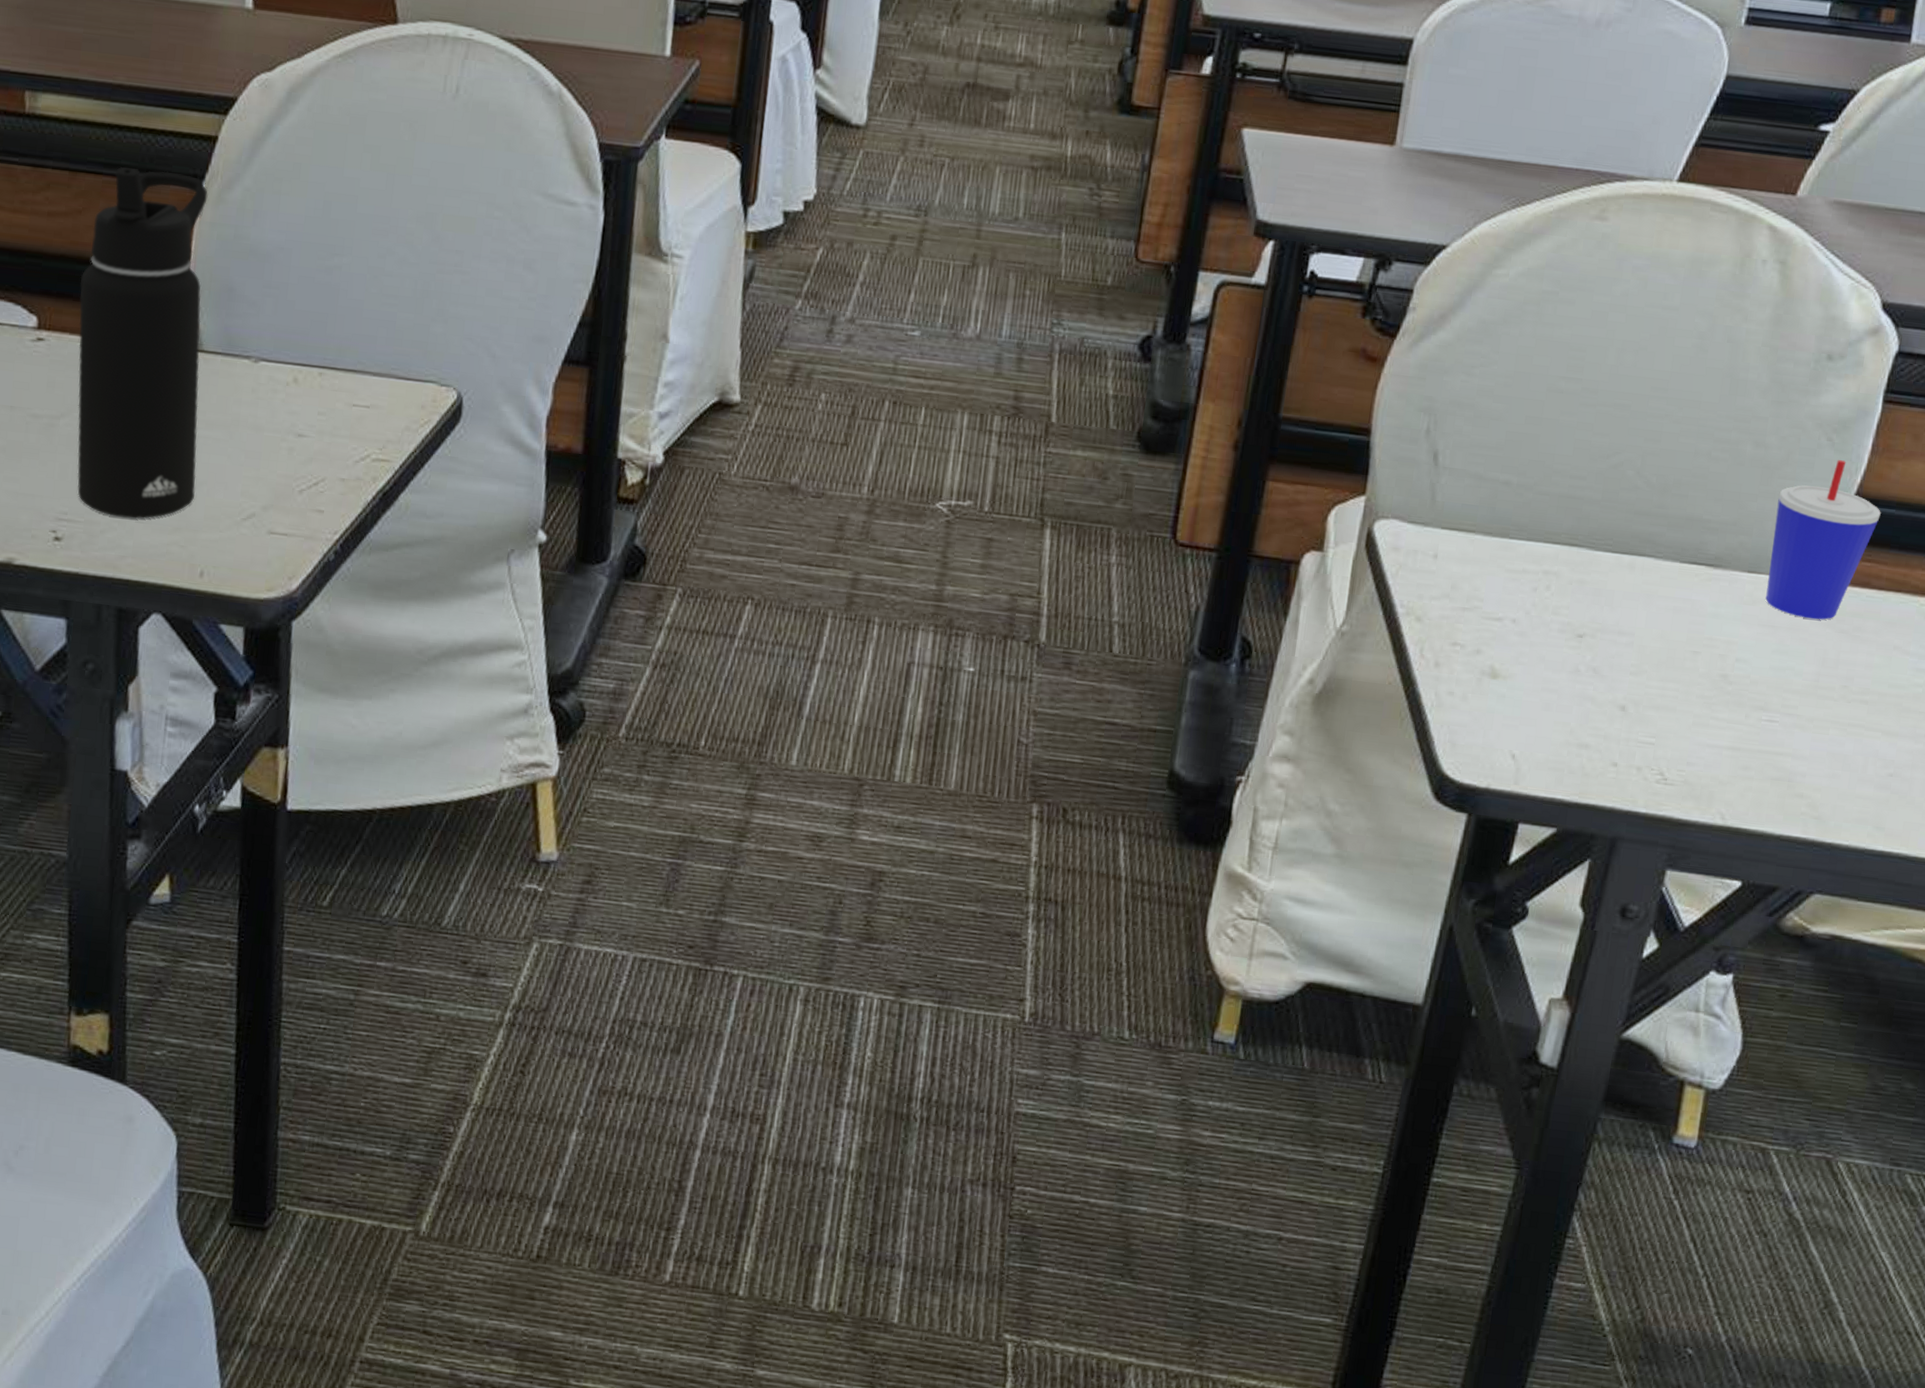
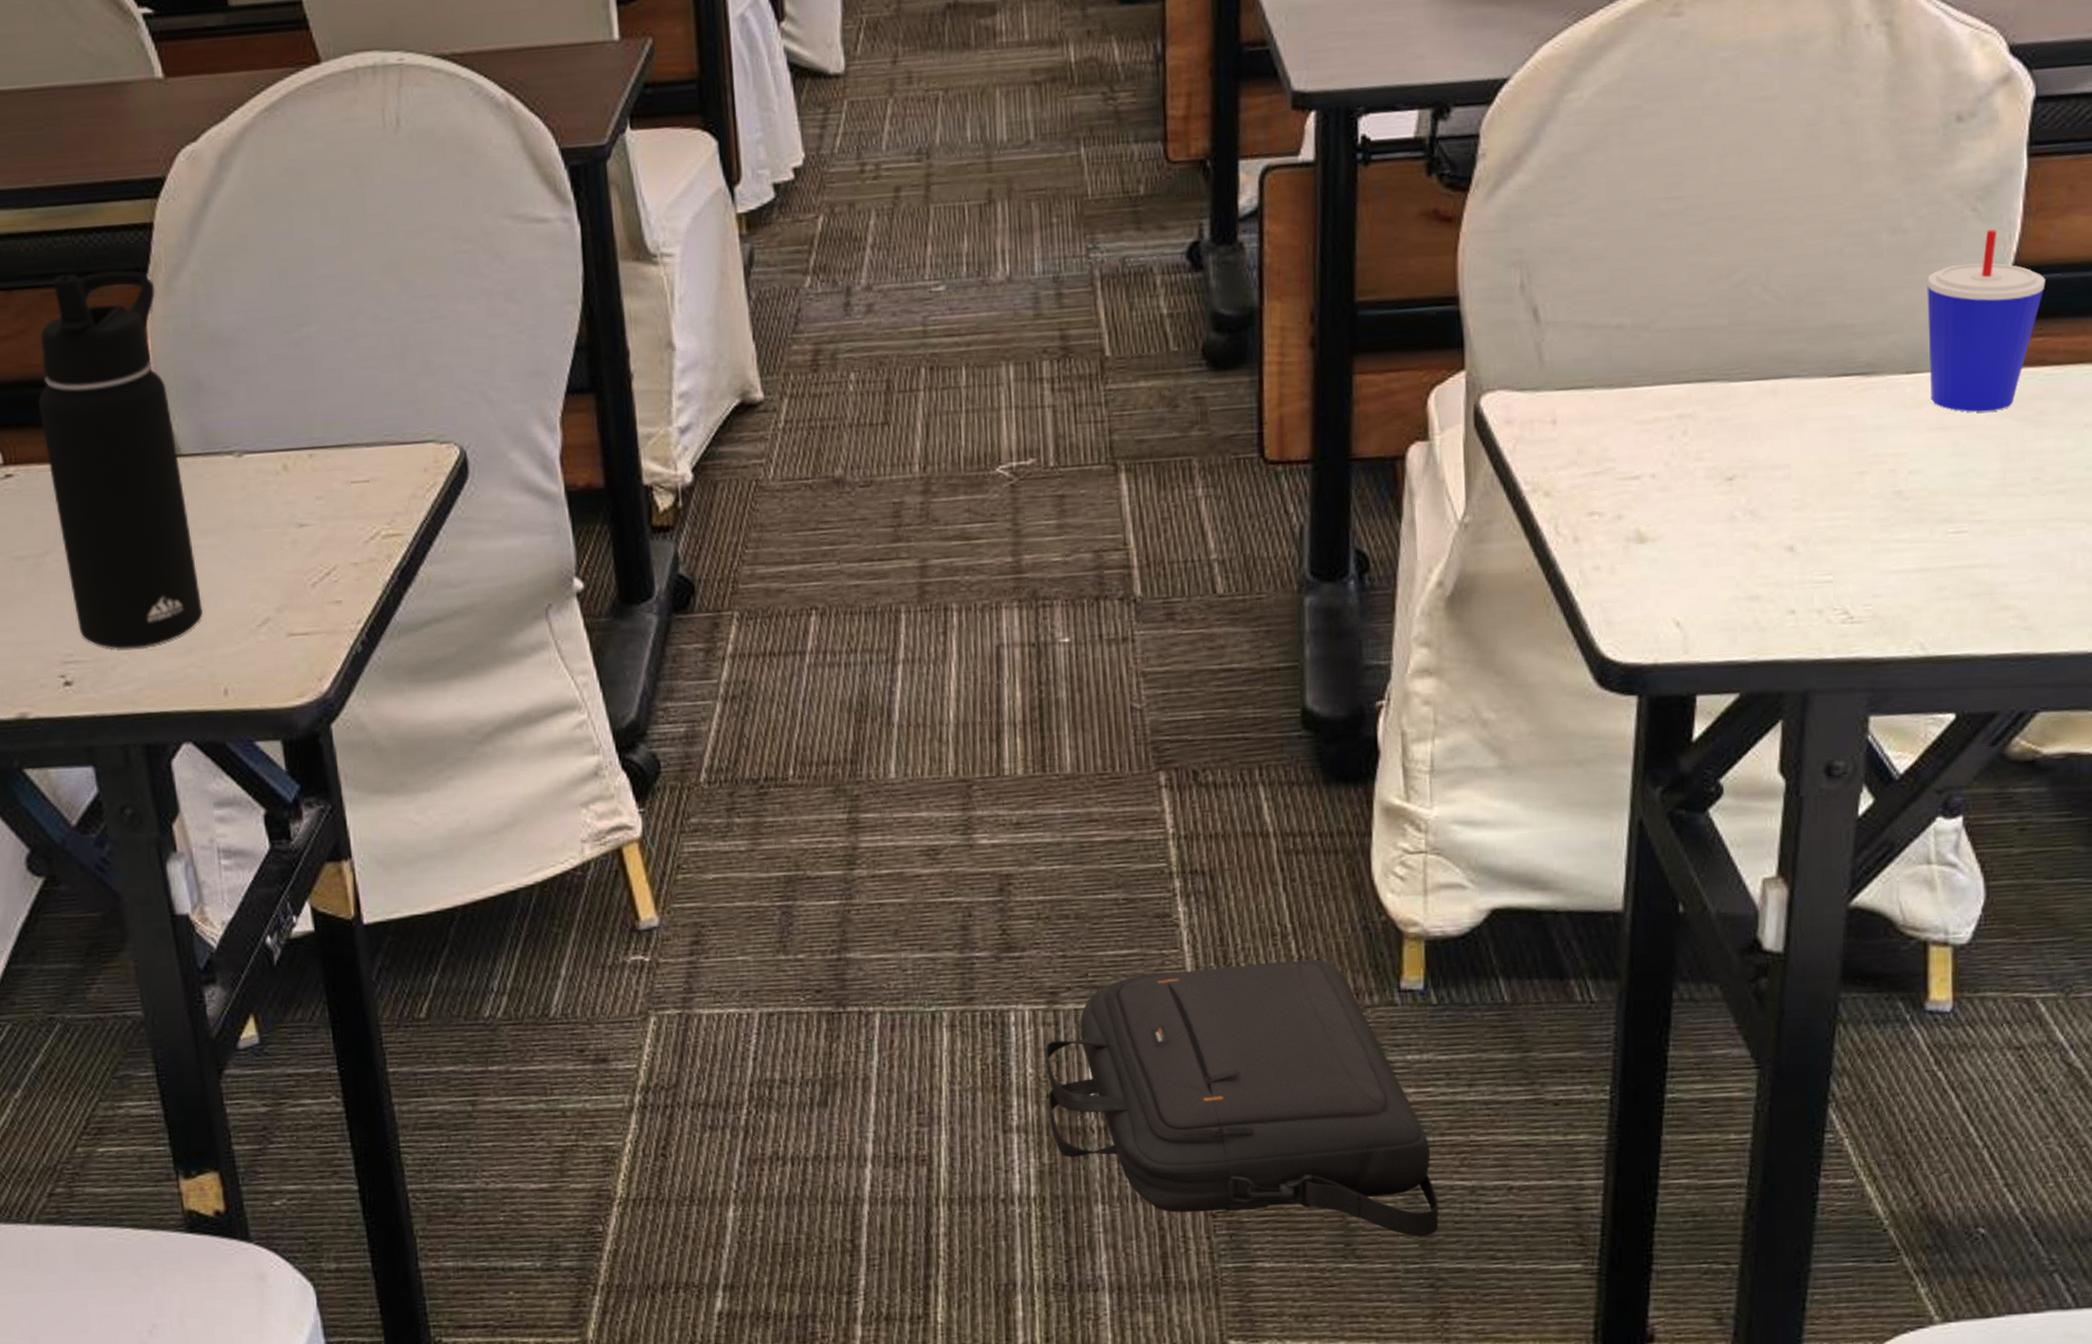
laptop bag: none [878,985,1215,1269] -> present [1045,959,1439,1237]

